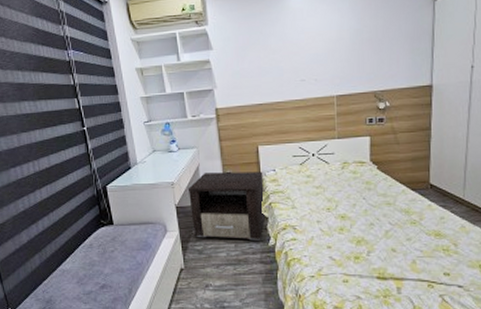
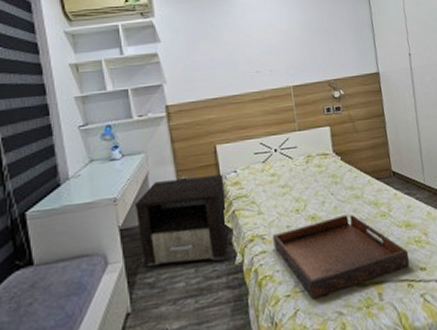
serving tray: none [304,217,434,283] -> present [273,214,410,300]

